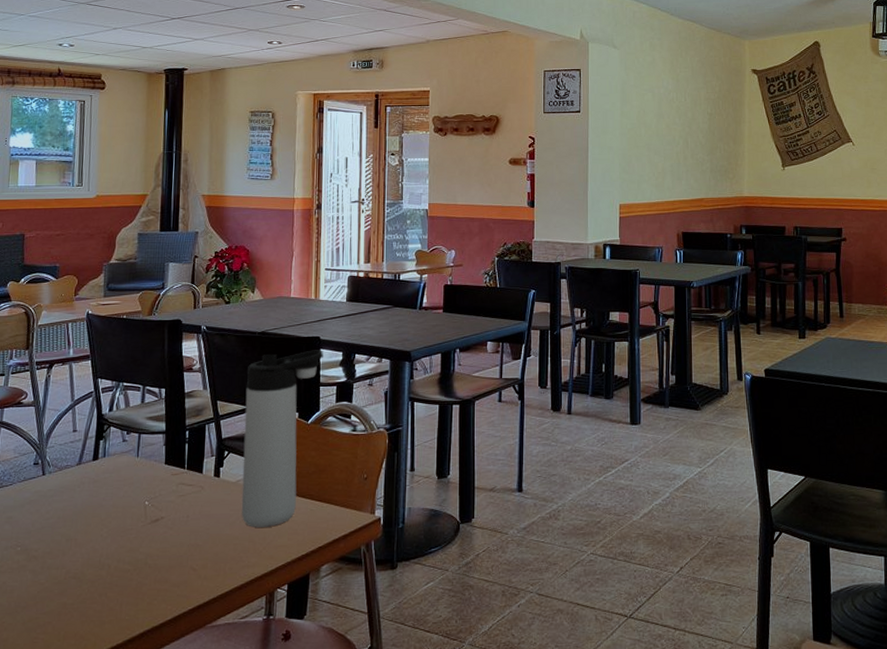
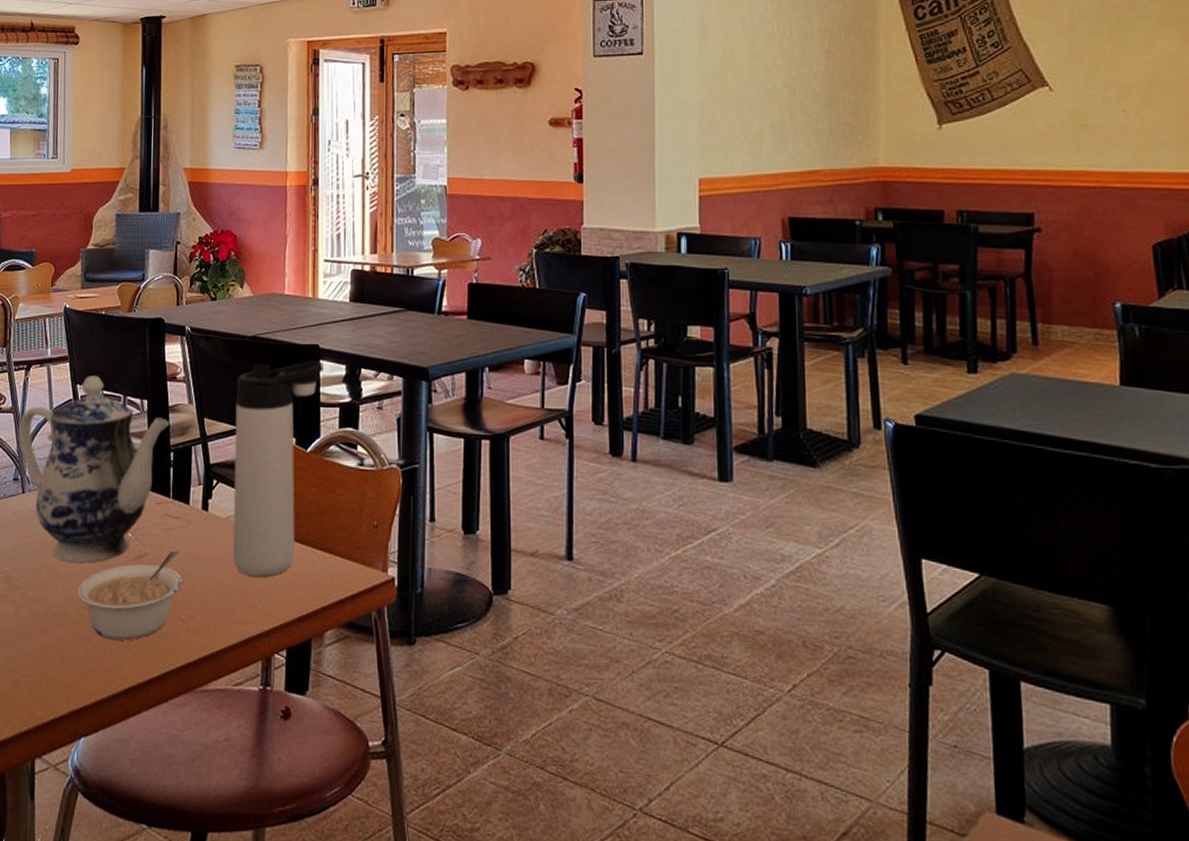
teapot: none [39,370,185,531] -> present [18,376,169,563]
legume: none [96,512,196,593] -> present [77,550,183,641]

